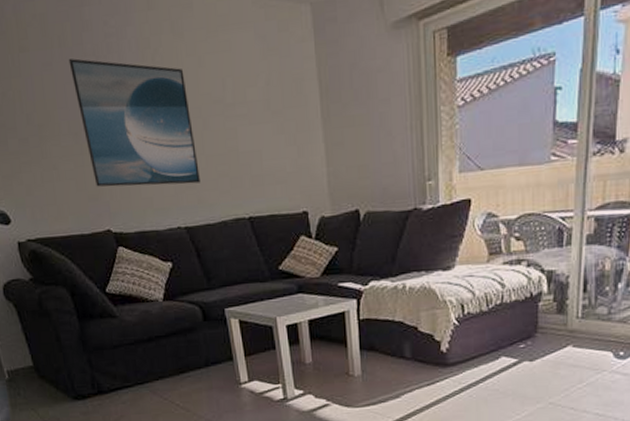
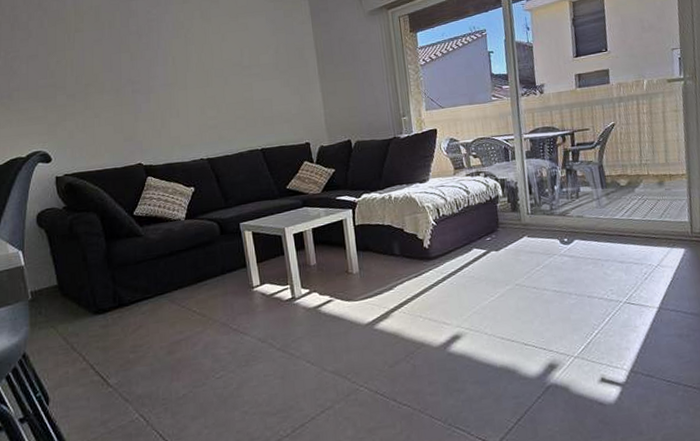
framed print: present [68,58,200,187] -> none [116,36,221,130]

